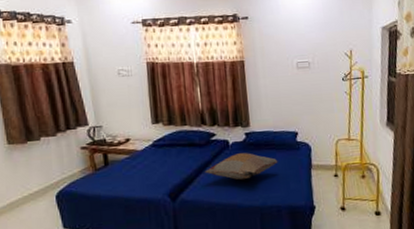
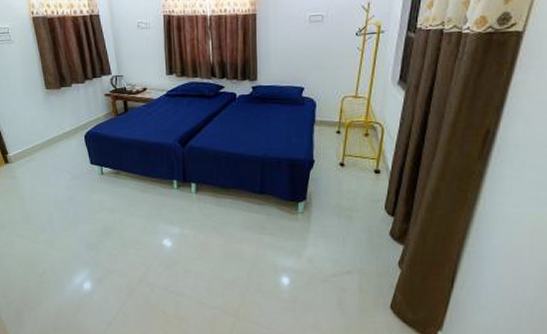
decorative pillow: present [204,152,278,180] -> none [212,106,282,132]

